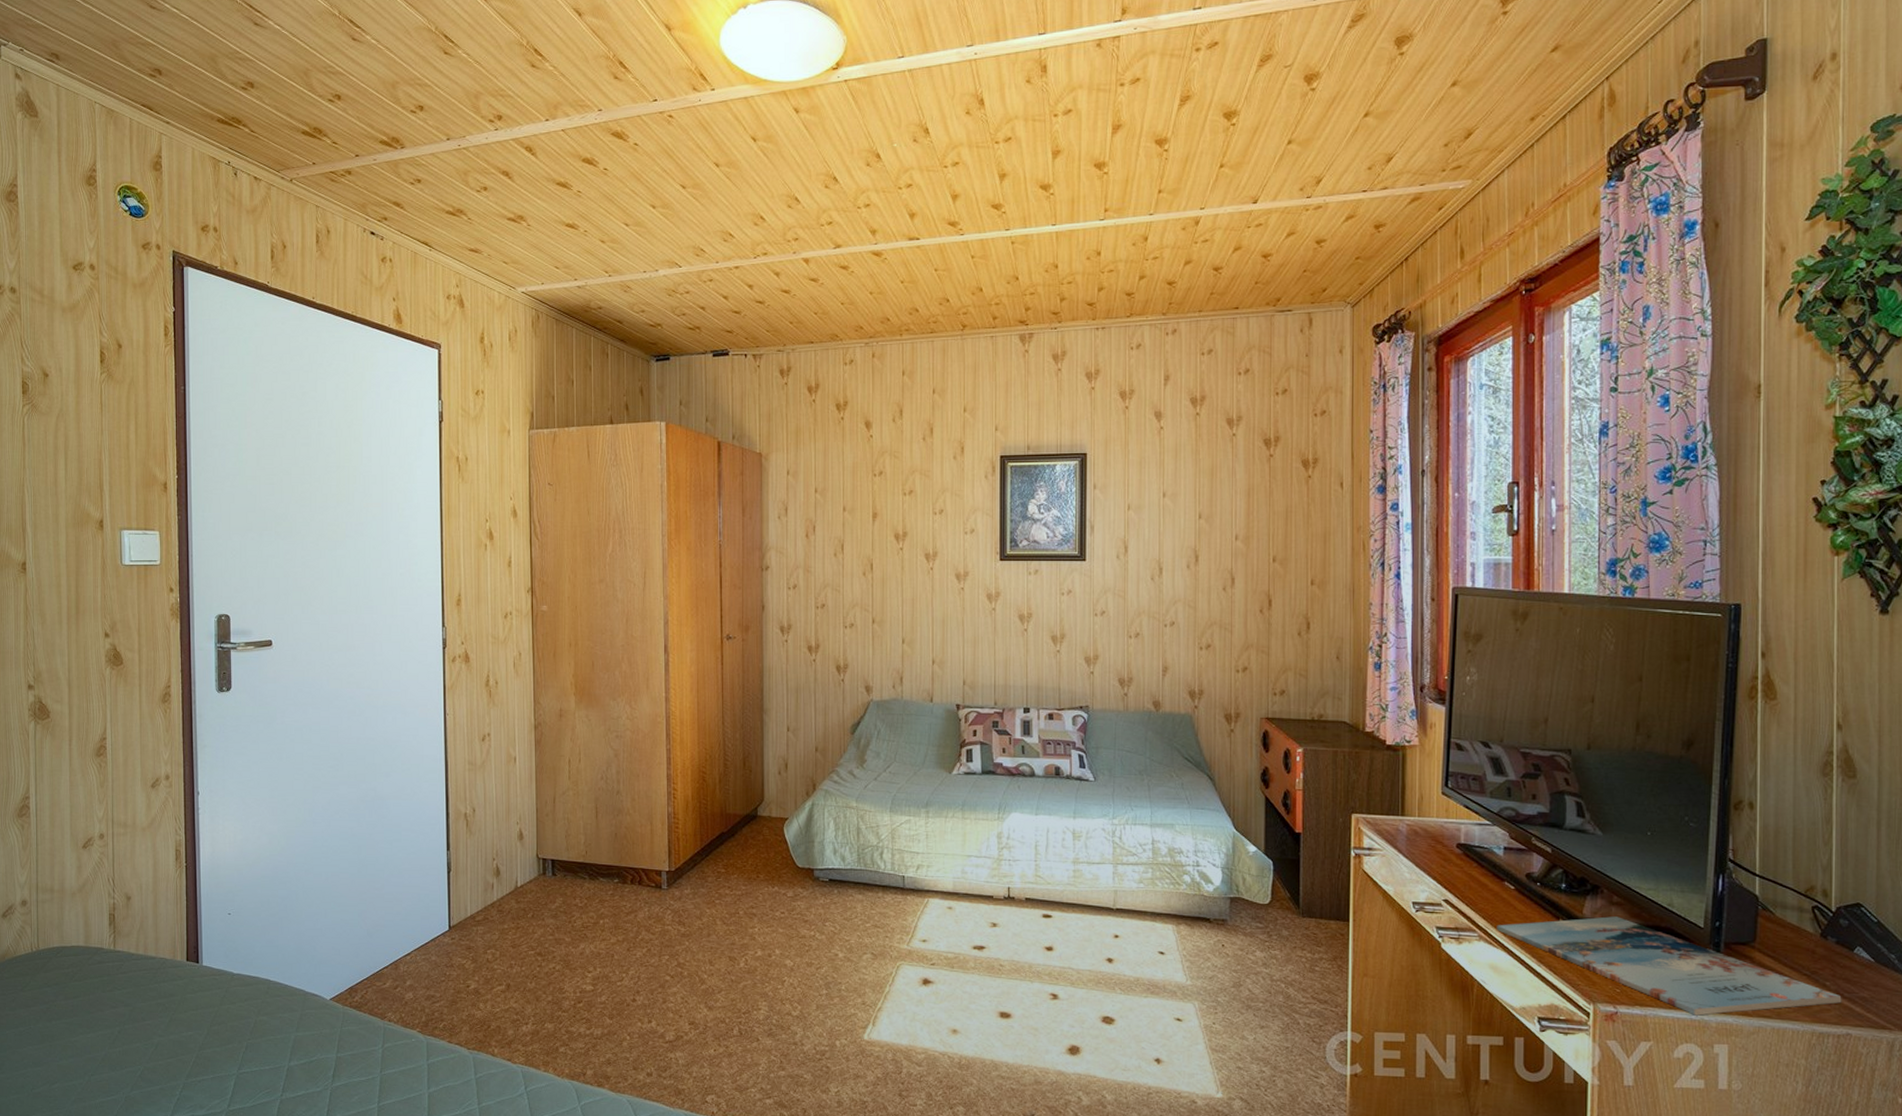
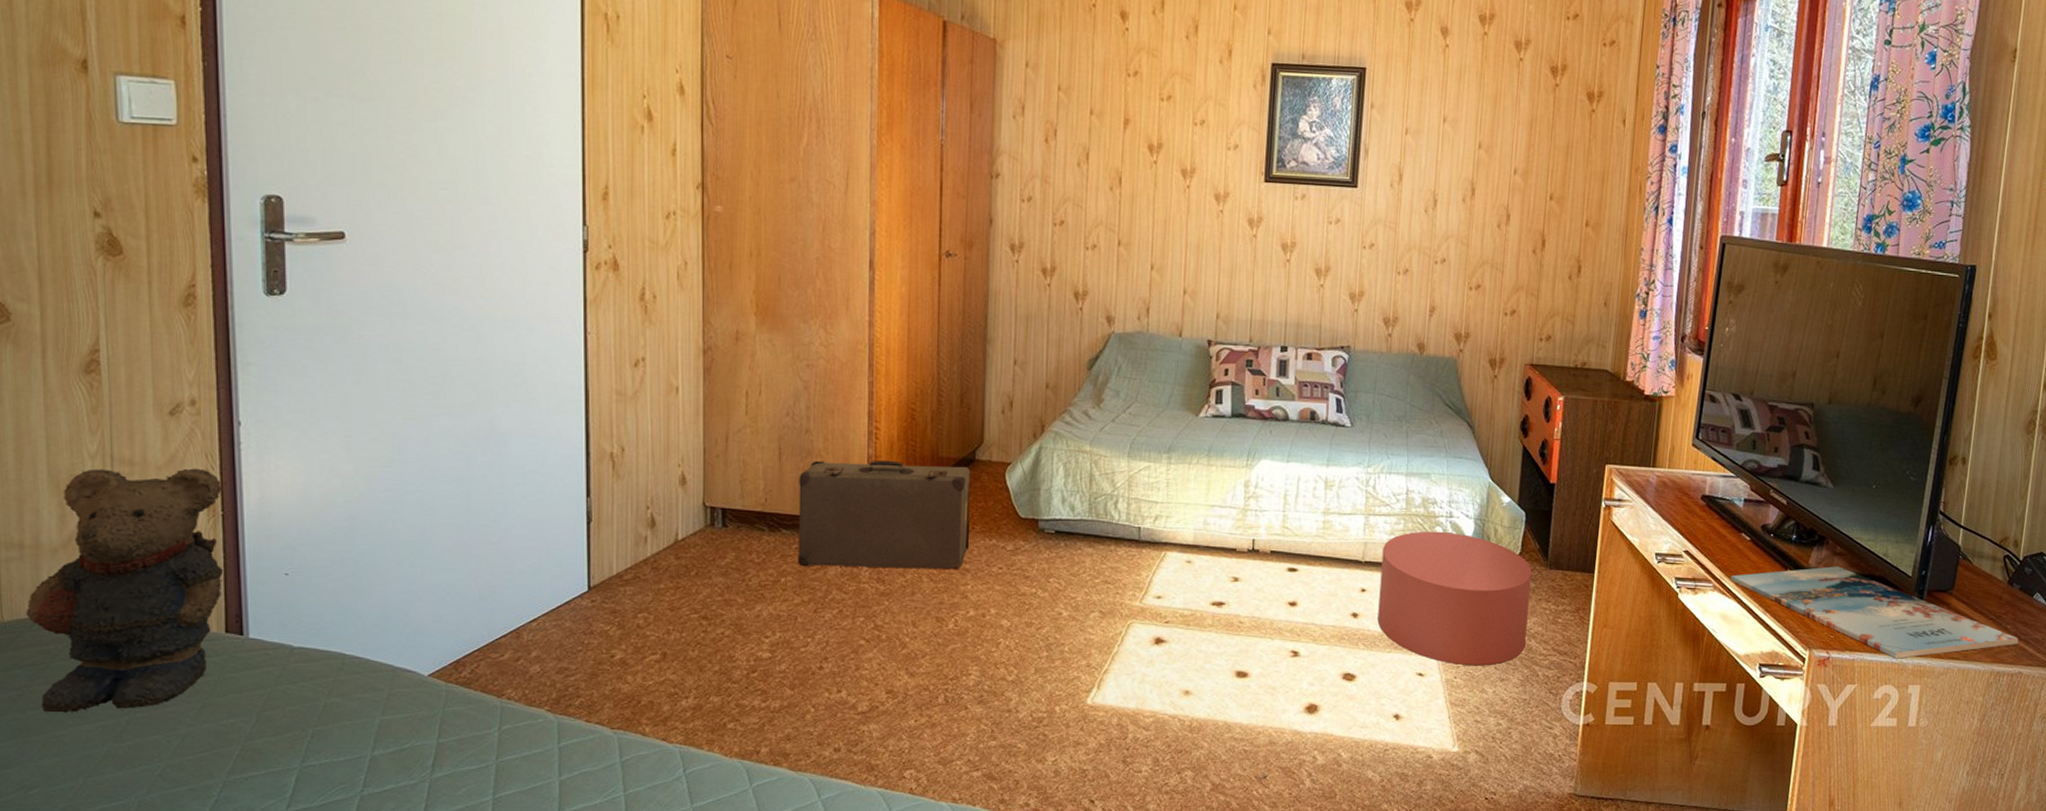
teddy bear: none [53,829,186,1023] -> present [25,468,224,713]
suitcase: none [612,817,754,914] -> present [797,460,971,570]
pouf: none [1132,879,1284,1013] -> present [1377,531,1532,666]

